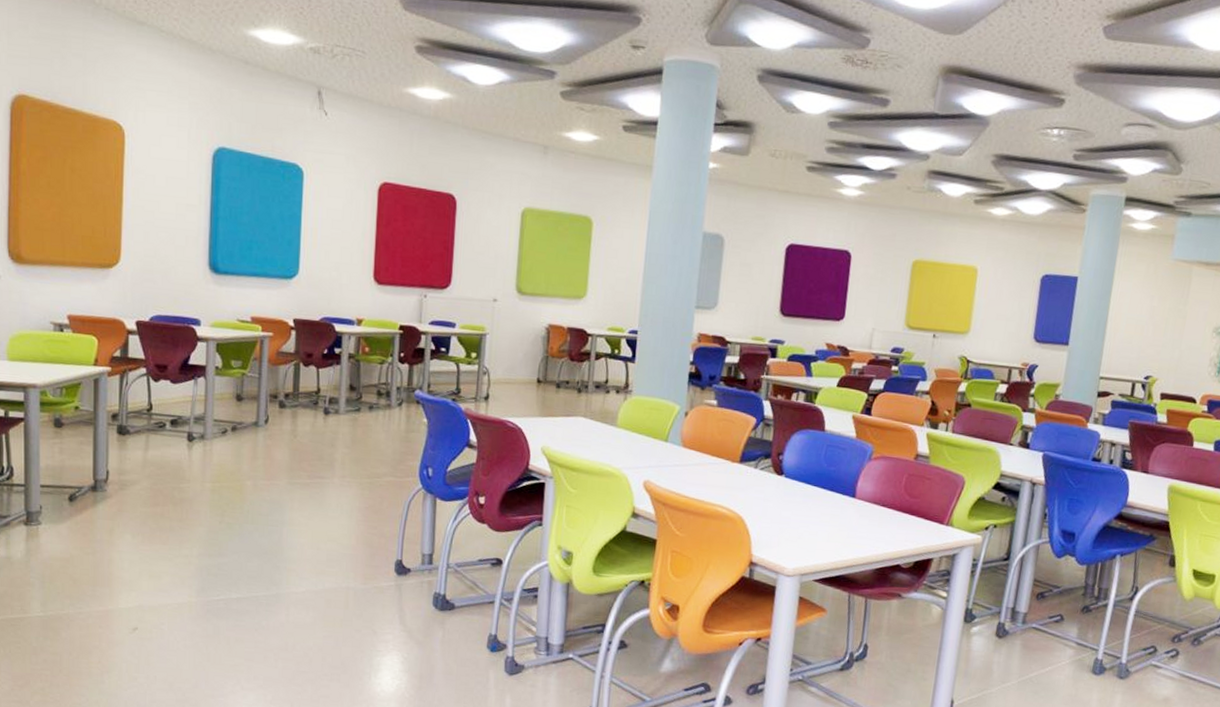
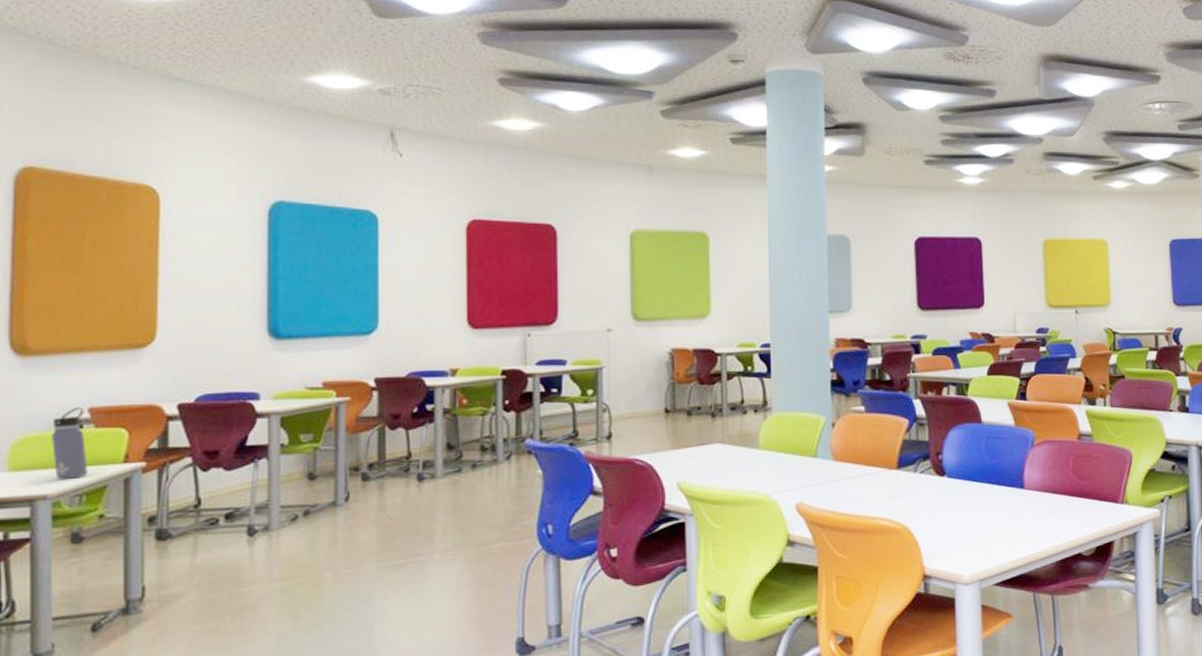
water bottle: none [40,313,67,374] -> present [52,407,88,479]

